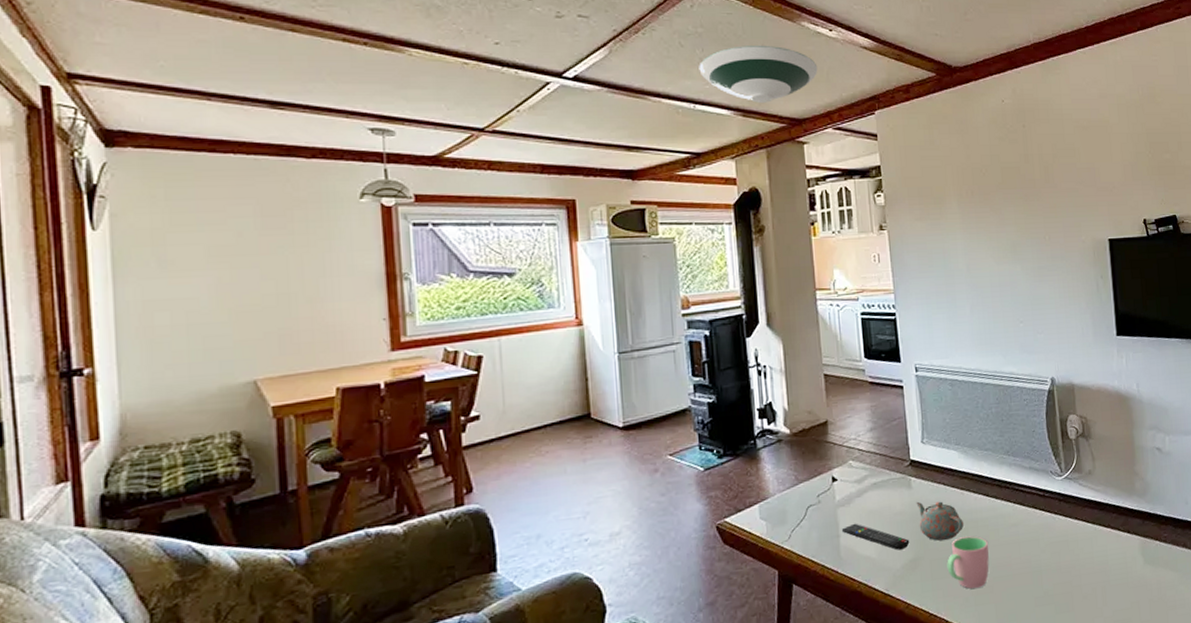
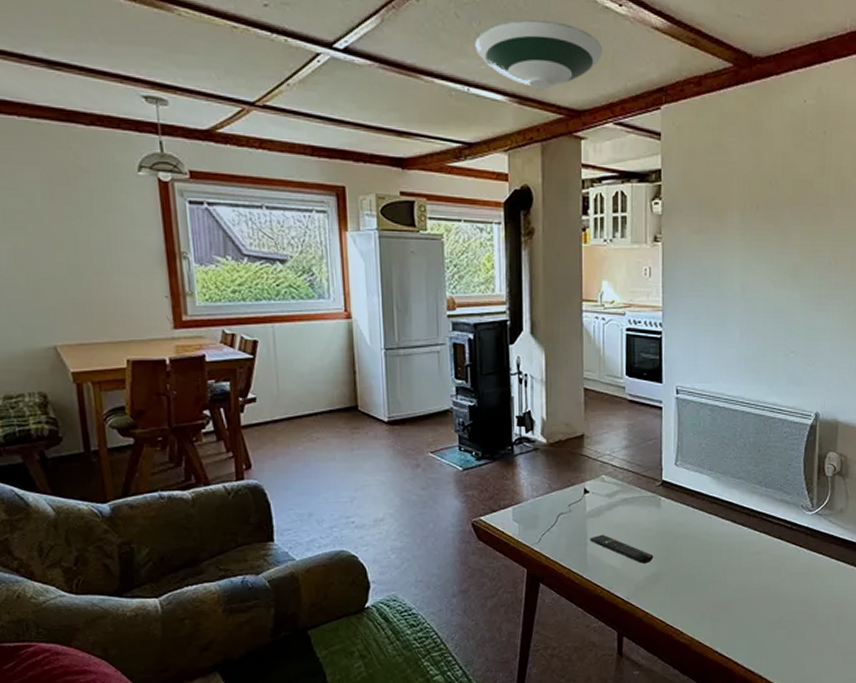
teapot: present [916,501,963,541] -> none [664,520,708,560]
cup: present [947,536,989,589] -> none [687,558,729,606]

